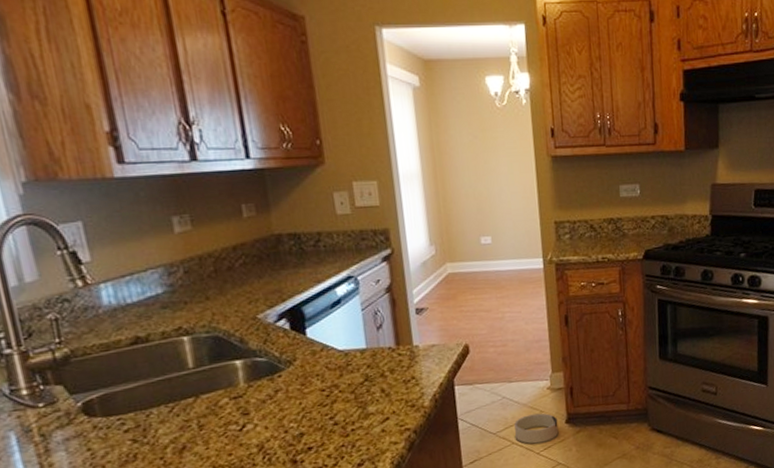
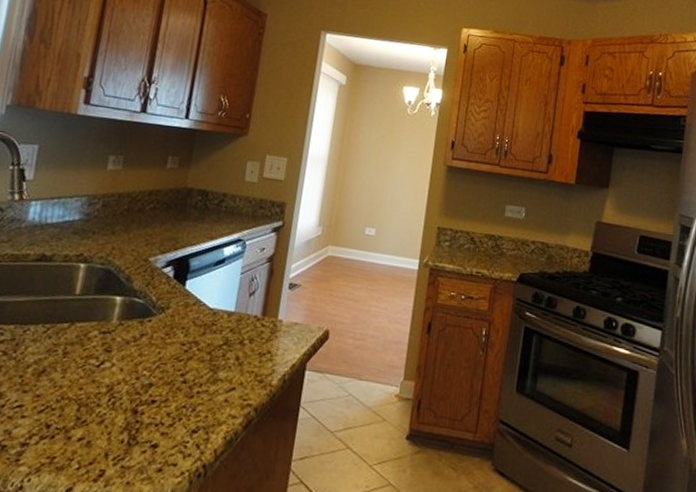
pet bowl: present [514,413,559,445] -> none [352,420,399,456]

